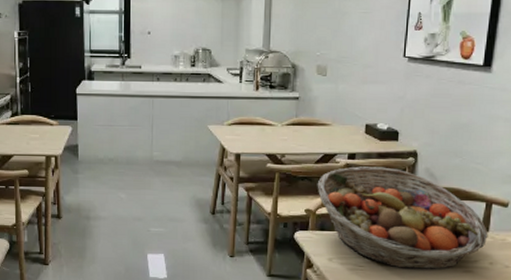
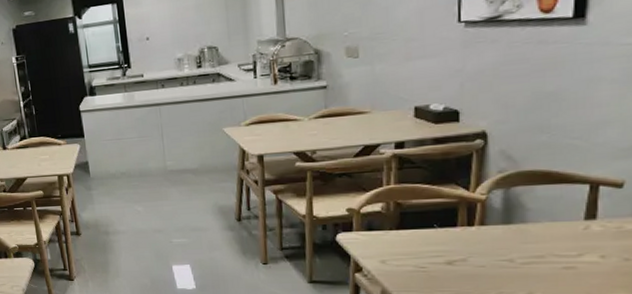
fruit basket: present [317,166,488,270] -> none [358,153,596,269]

